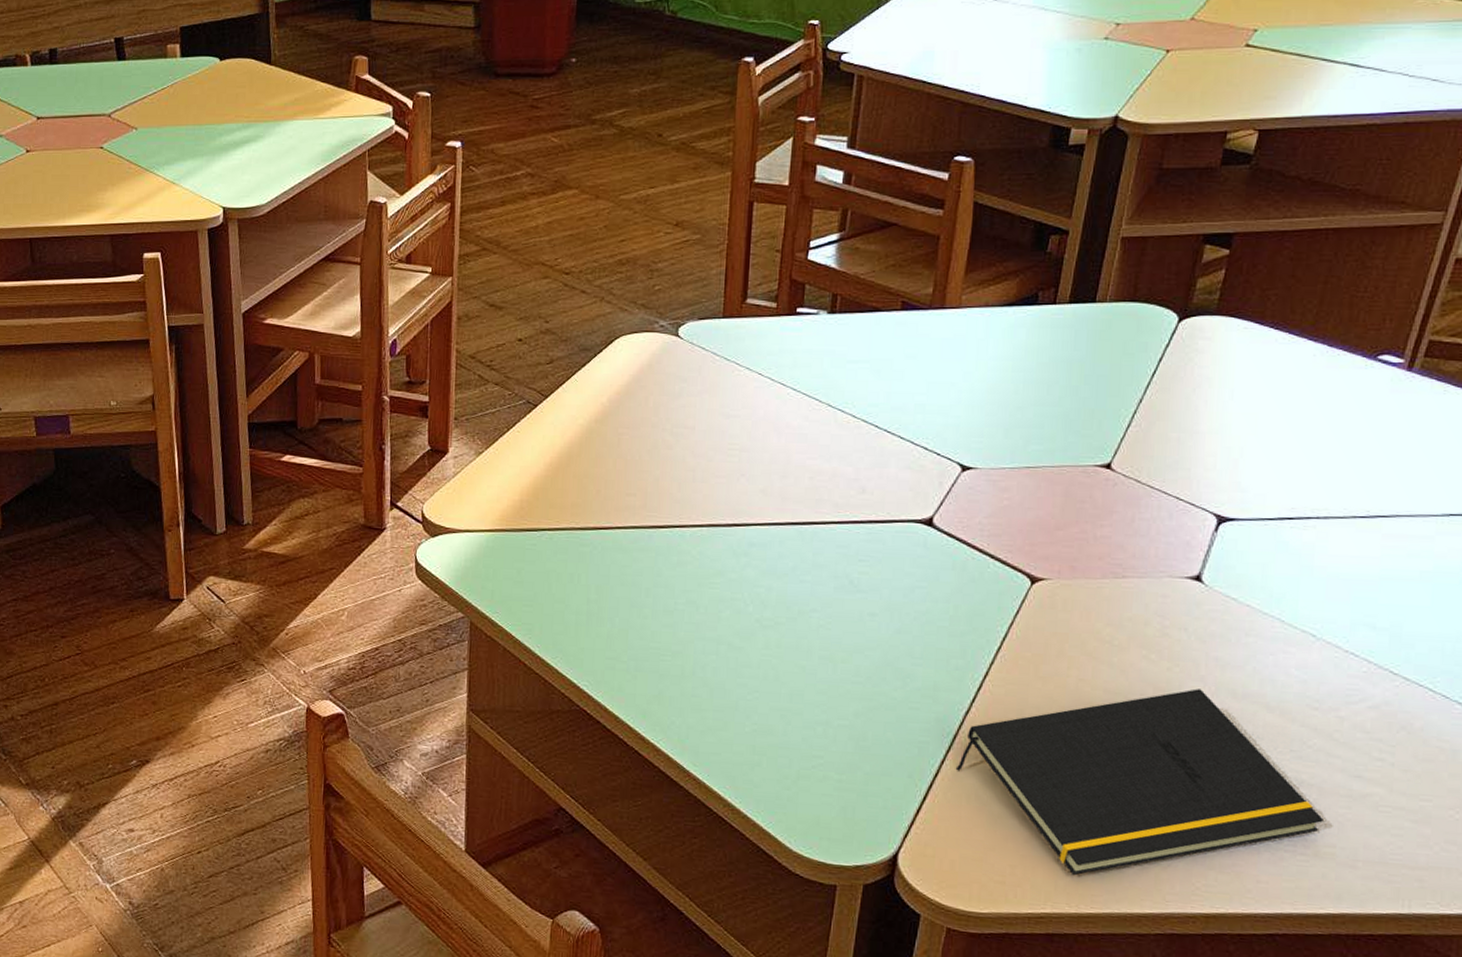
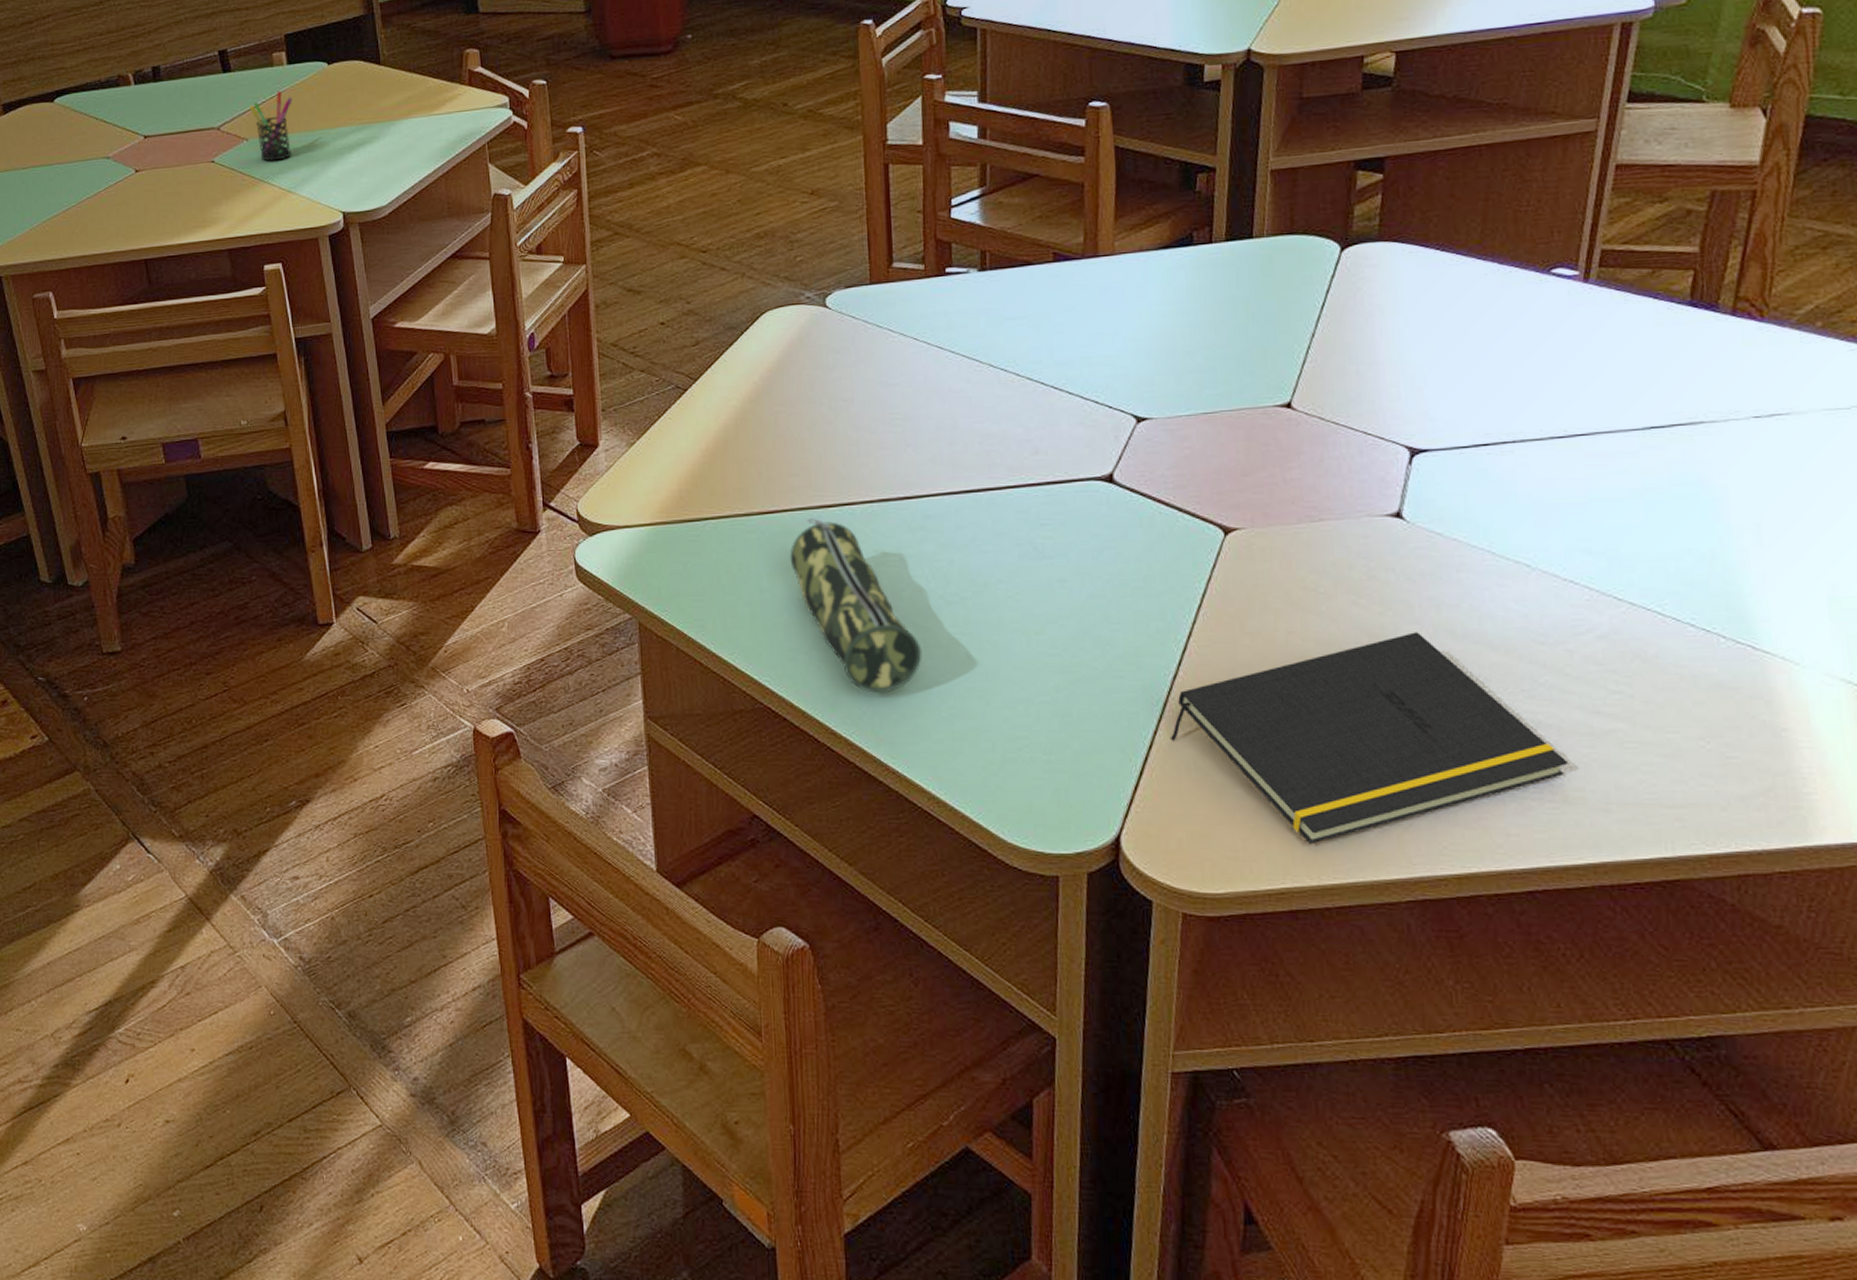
pen holder: none [141,82,183,152] -> present [250,90,292,162]
pencil case: none [618,537,733,705] -> present [789,518,922,693]

